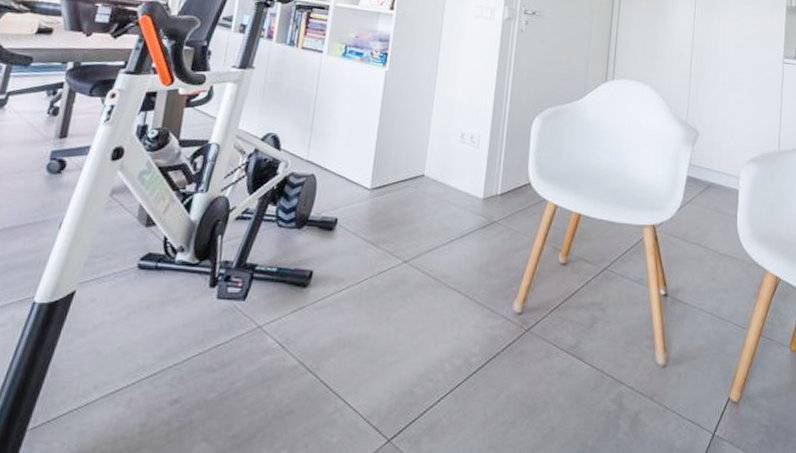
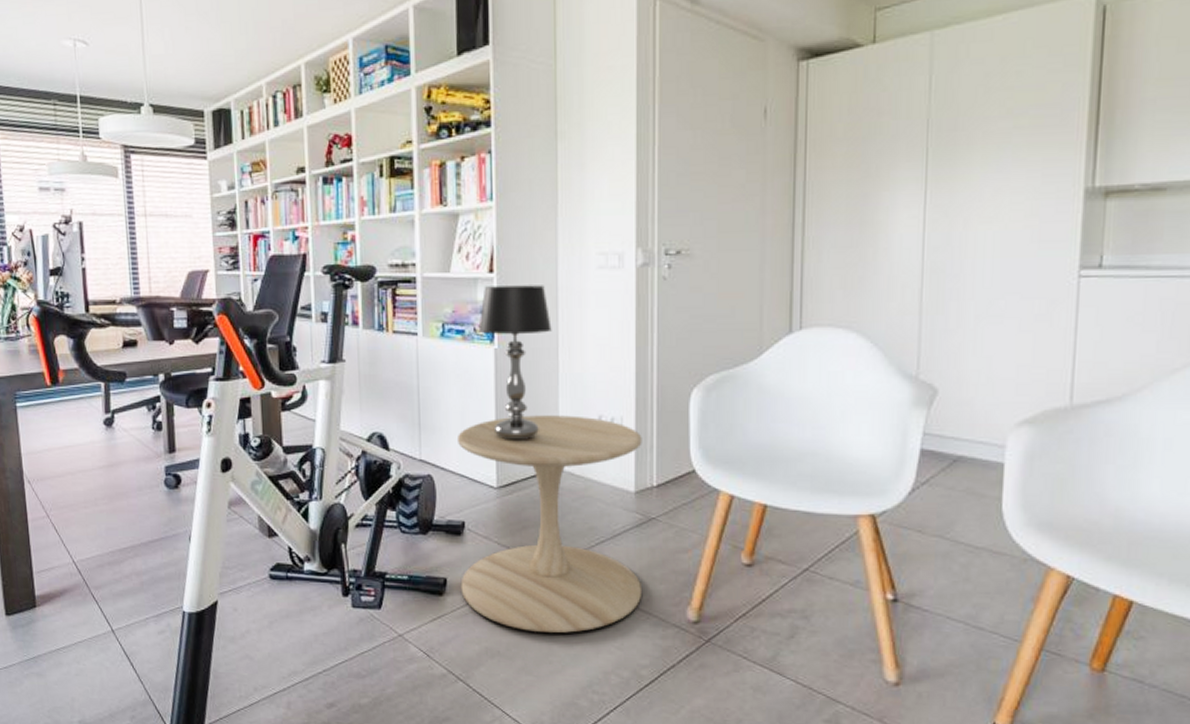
side table: none [324,128,494,324] -> present [458,415,643,633]
table lamp: none [374,20,434,149] -> present [478,285,552,440]

